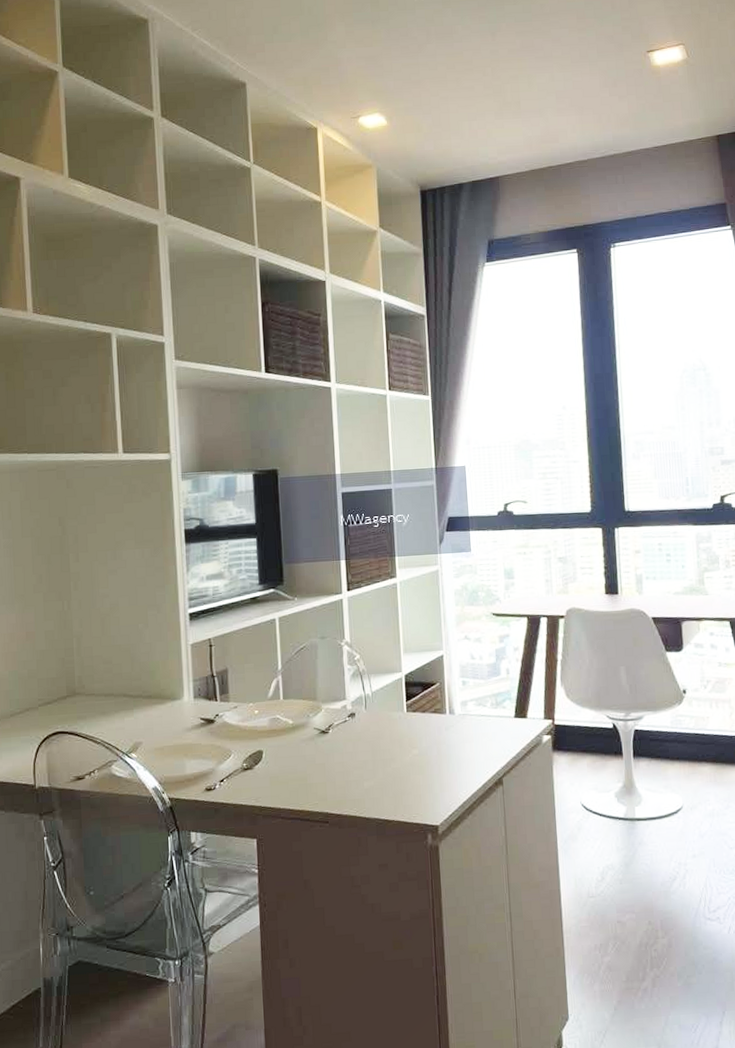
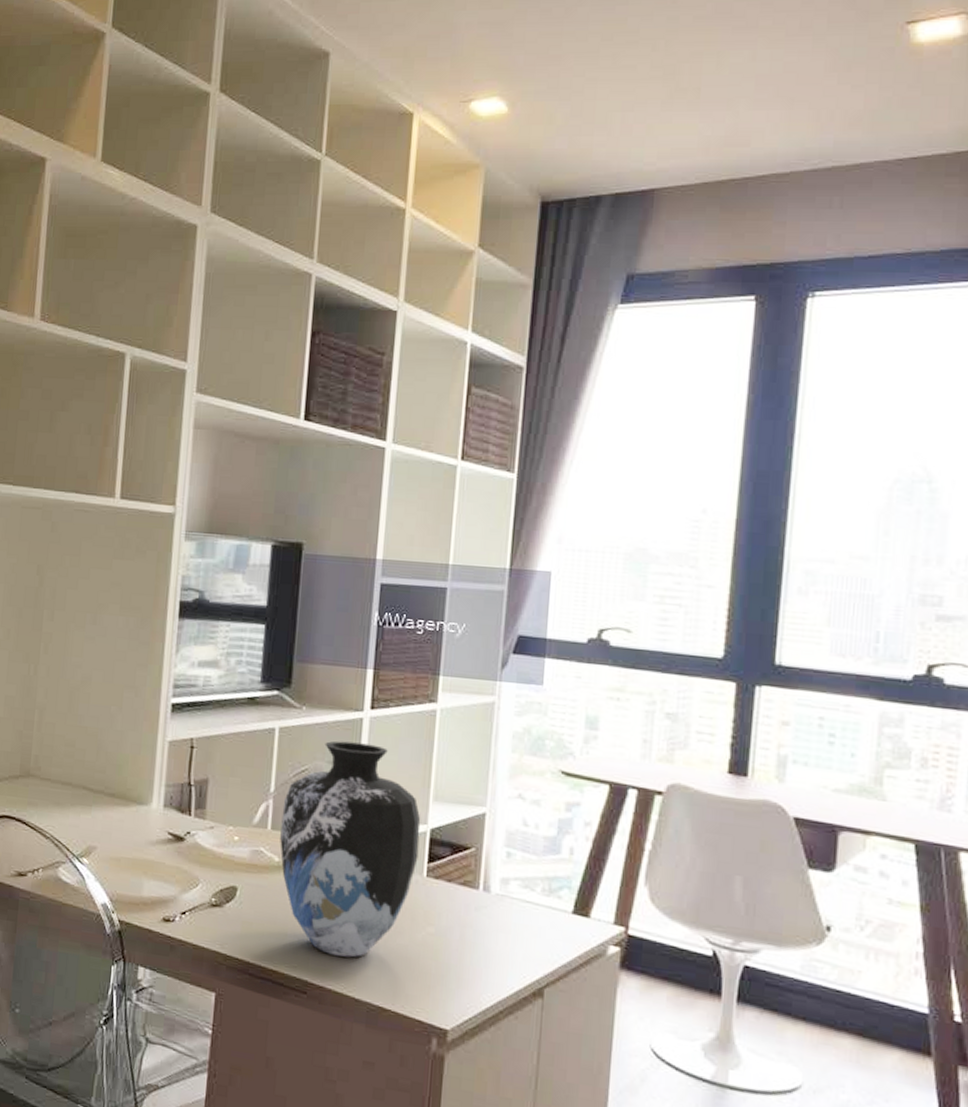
vase: none [290,618,399,788] -> present [280,741,421,958]

